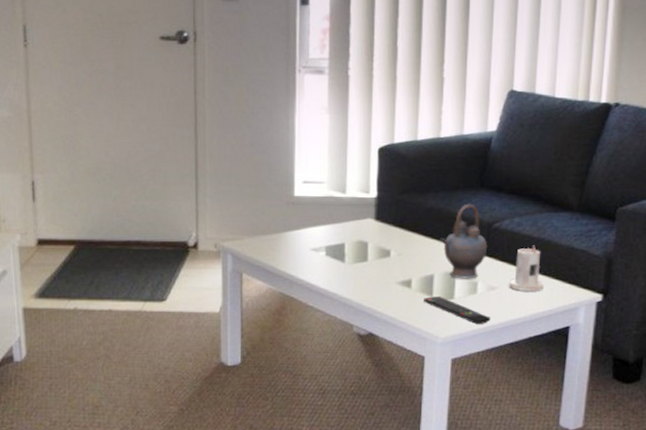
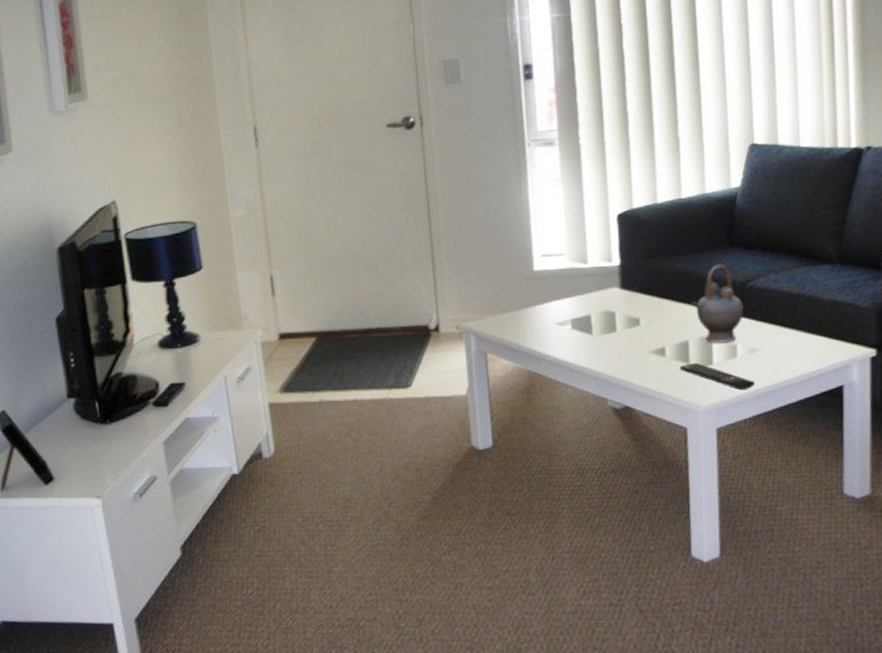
candle: present [509,245,544,291] -> none [771,302,810,351]

